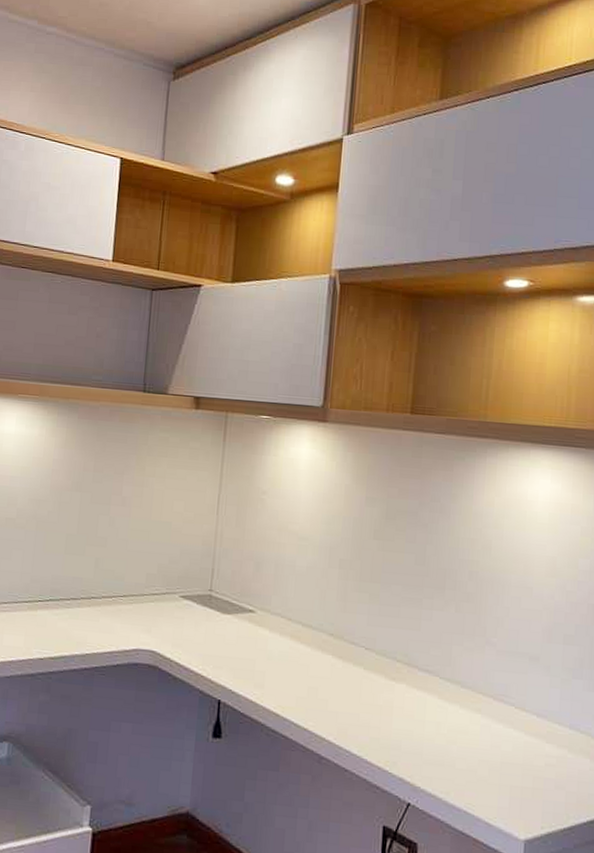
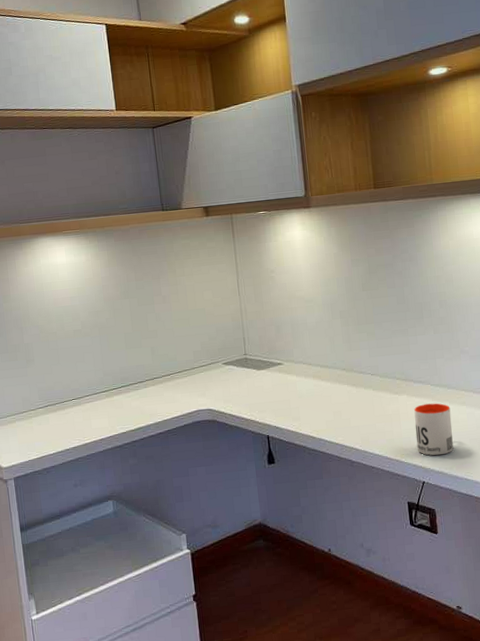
mug: none [407,700,460,774] -> present [414,403,454,456]

